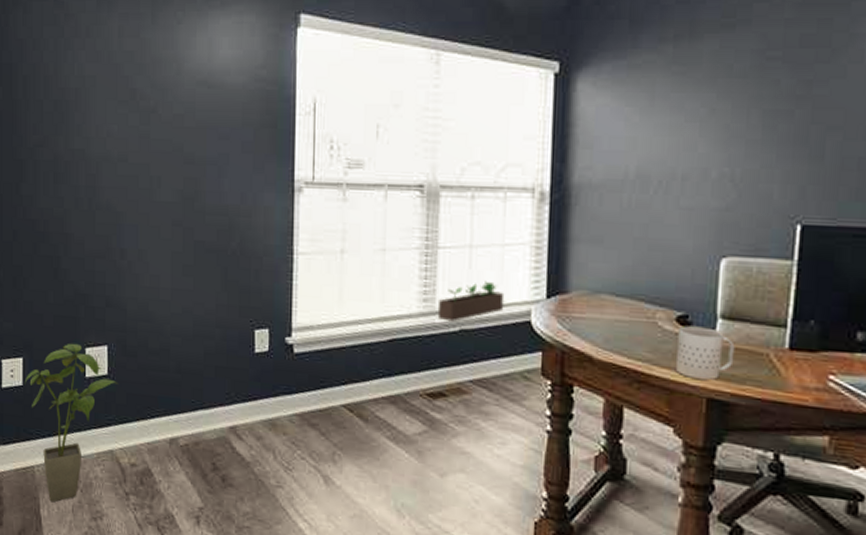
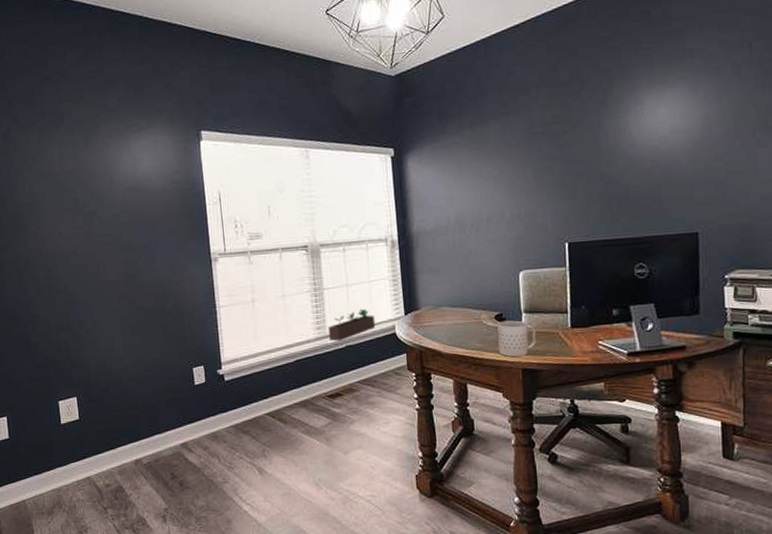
house plant: present [24,343,118,502] -> none [10,399,89,526]

